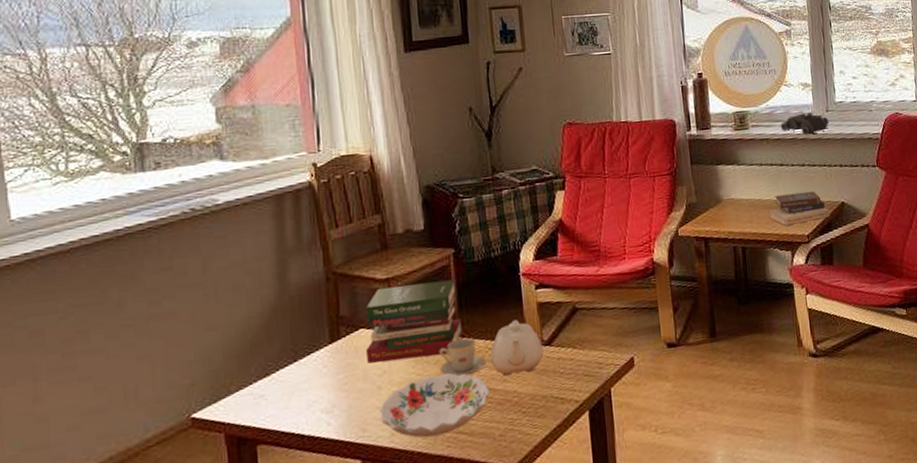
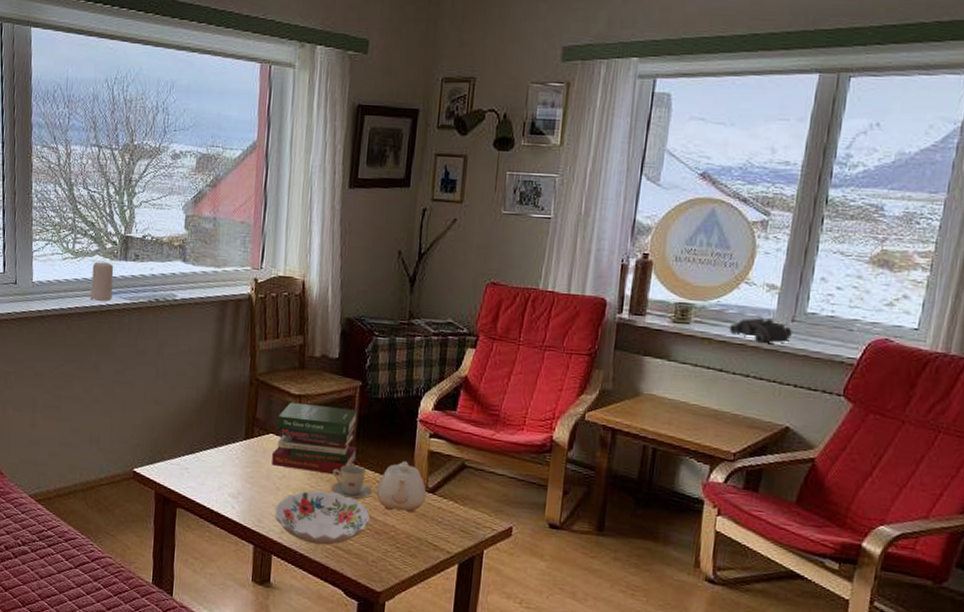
candle: none [97,178,131,227] -> present [89,261,114,302]
books: present [769,191,831,226] -> none [692,402,769,440]

